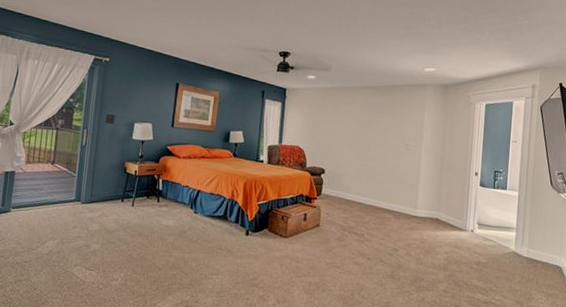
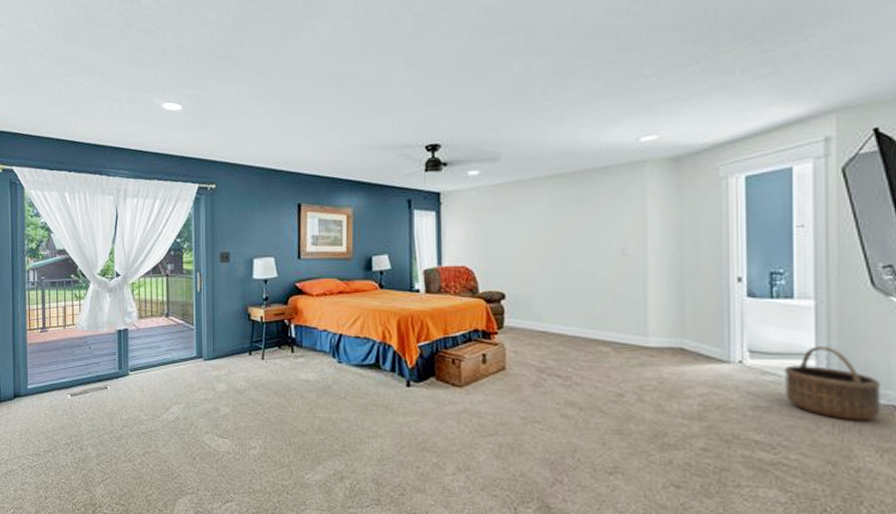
basket: none [497,223,551,275] -> present [783,346,882,421]

